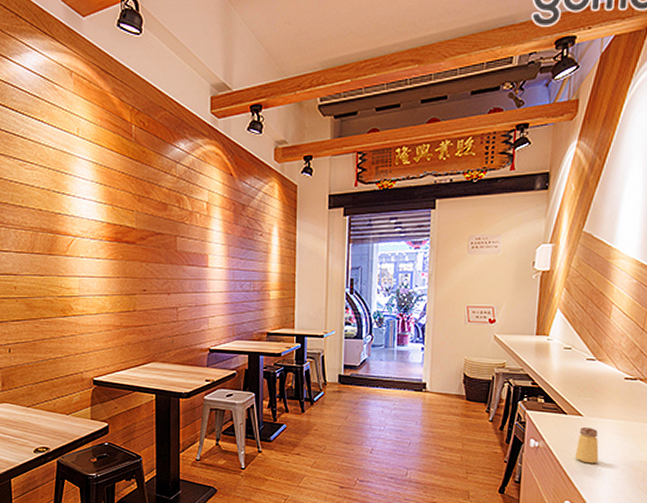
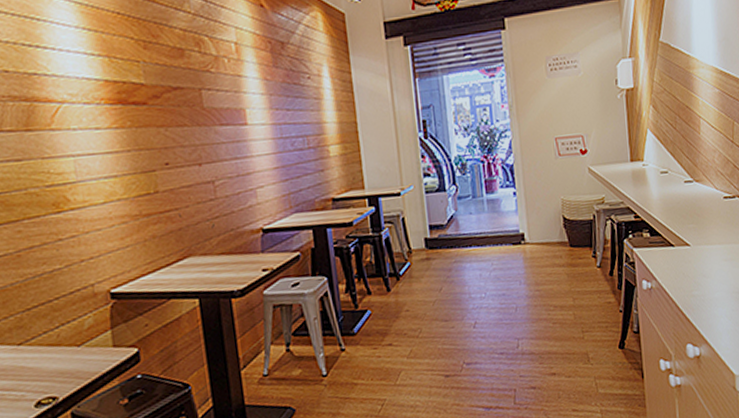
saltshaker: present [576,426,599,463] -> none [689,257,713,298]

